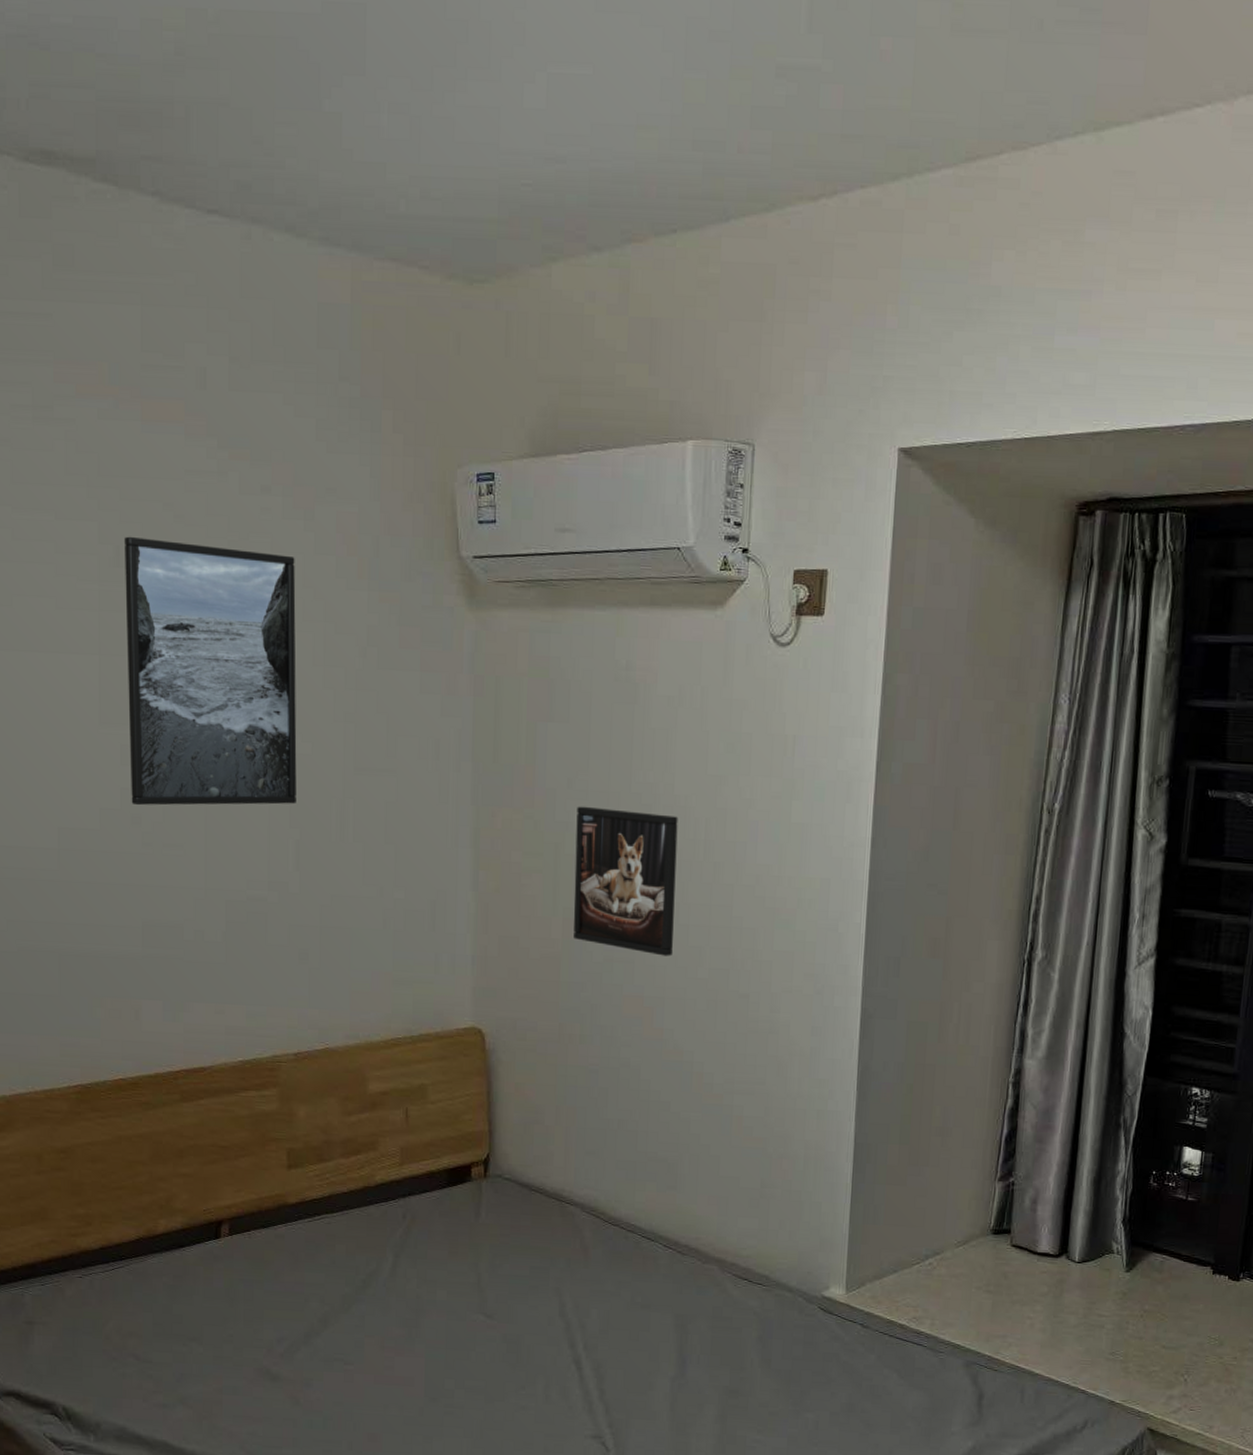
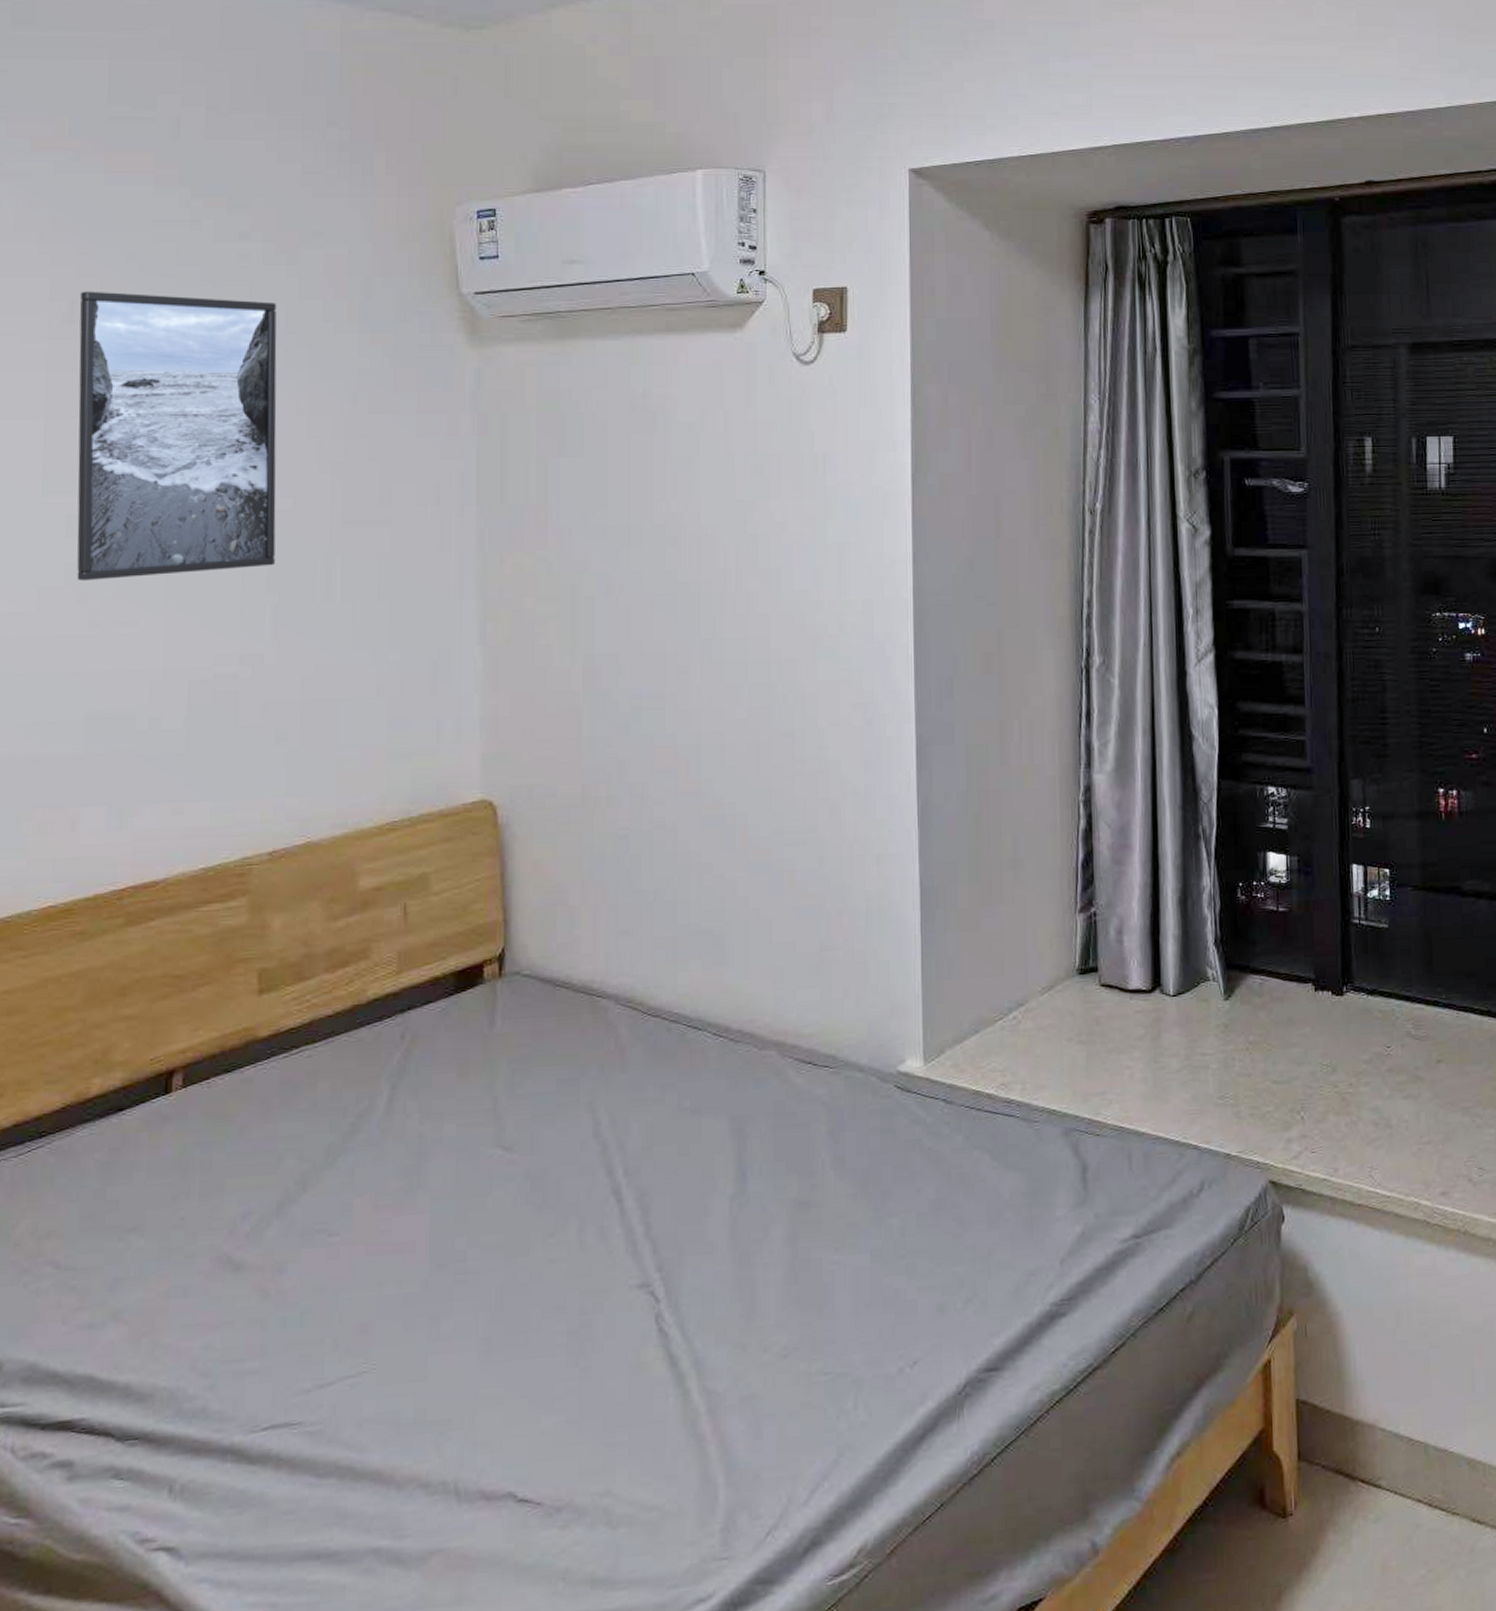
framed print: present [573,806,678,956] -> none [594,543,707,699]

